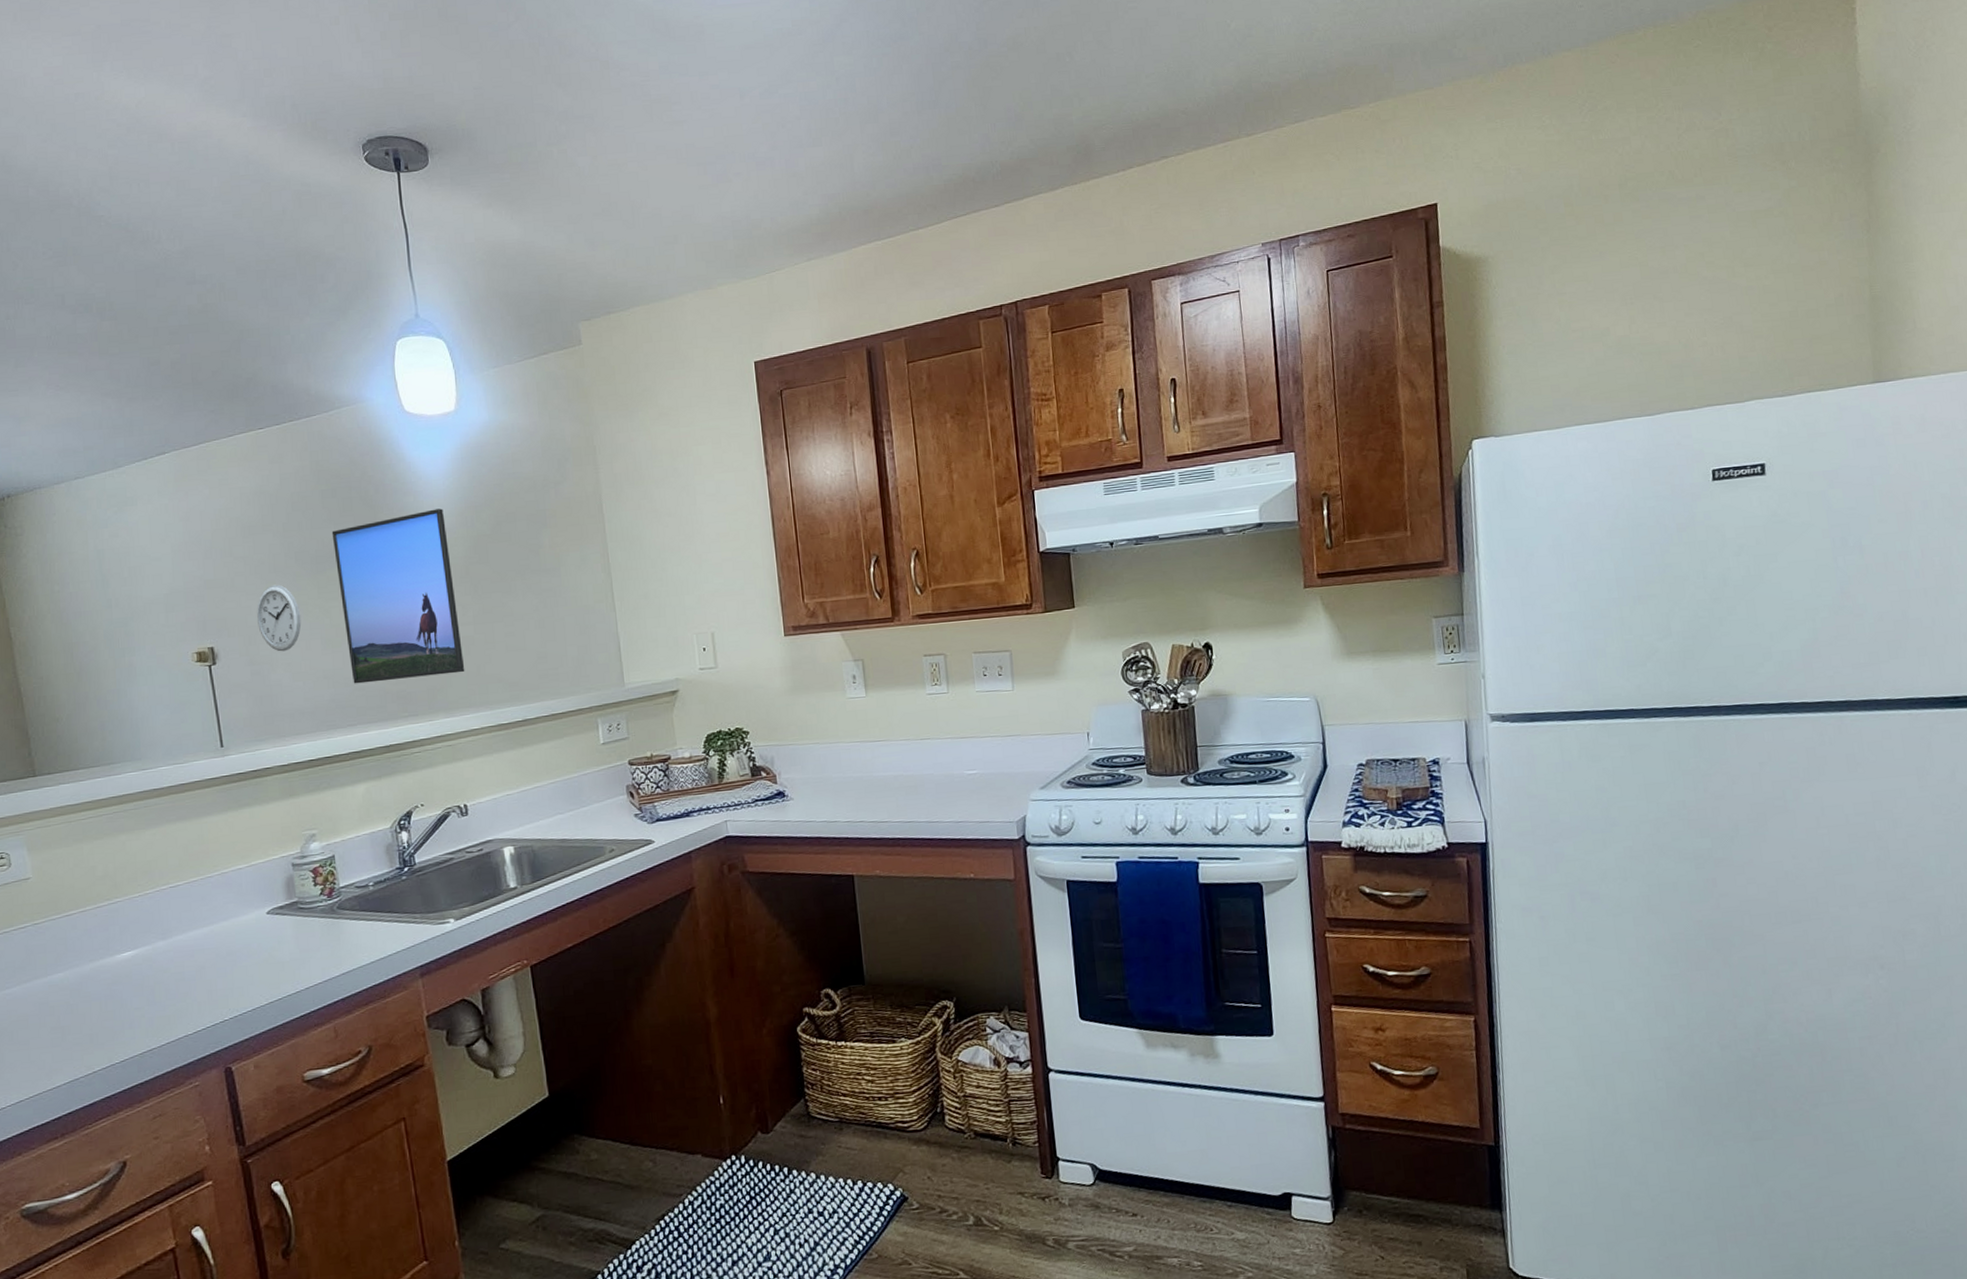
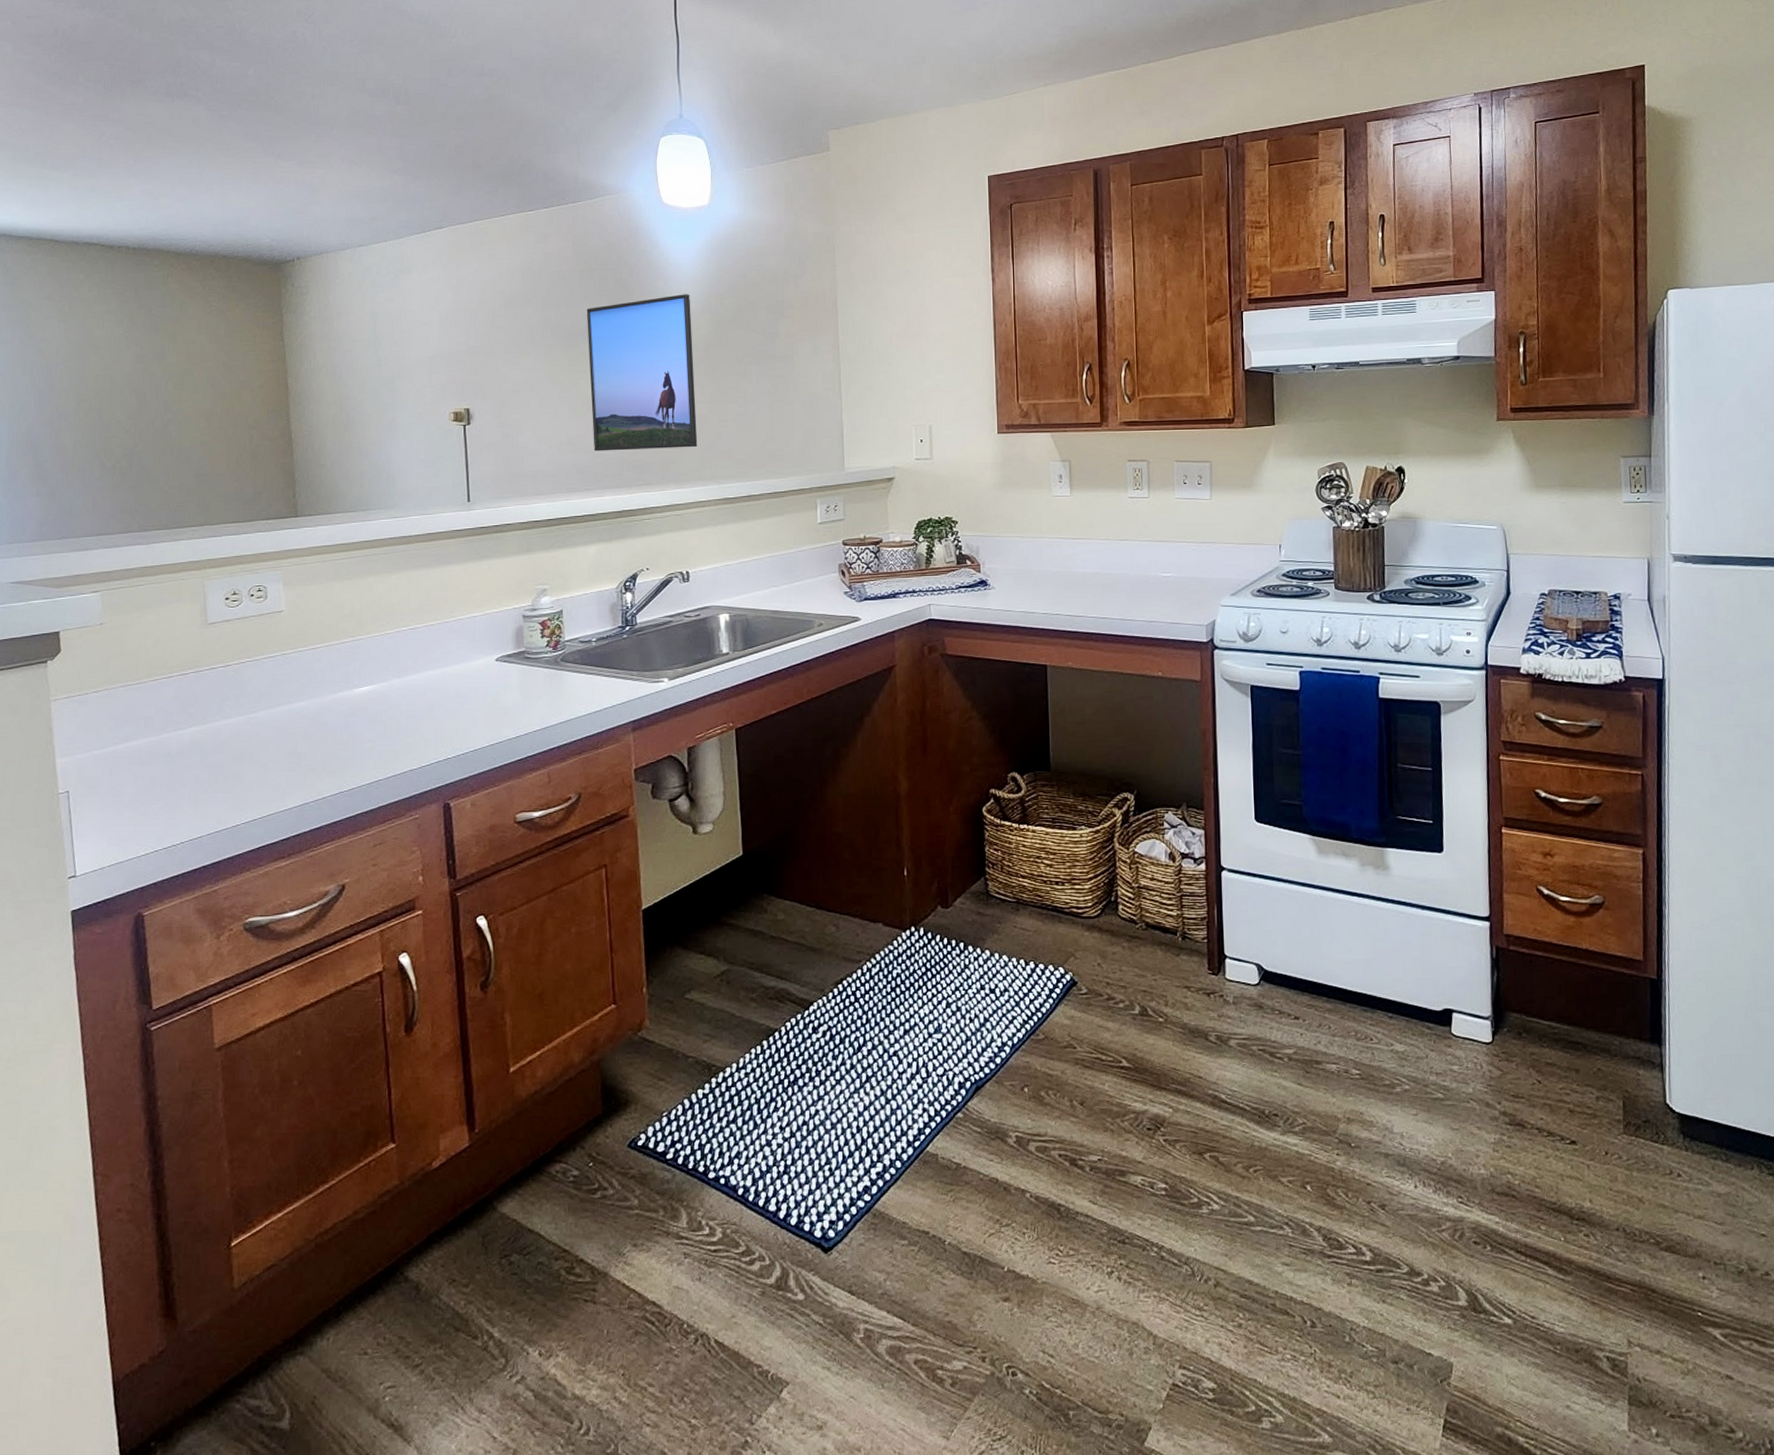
wall clock: present [257,584,302,652] -> none [512,354,552,417]

